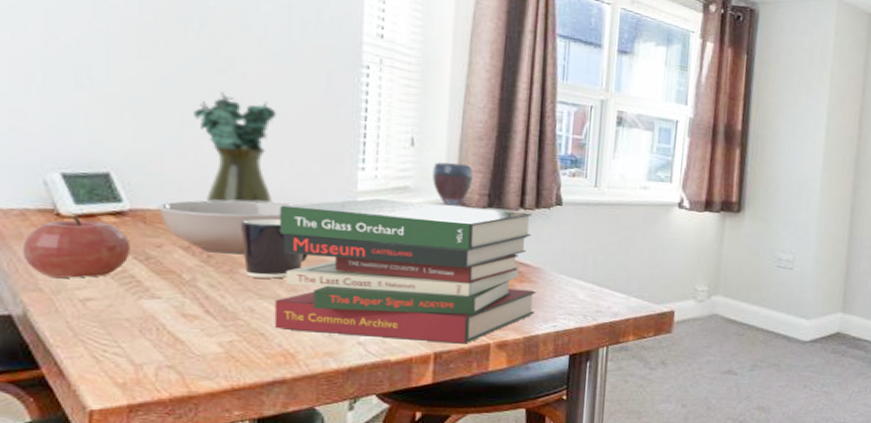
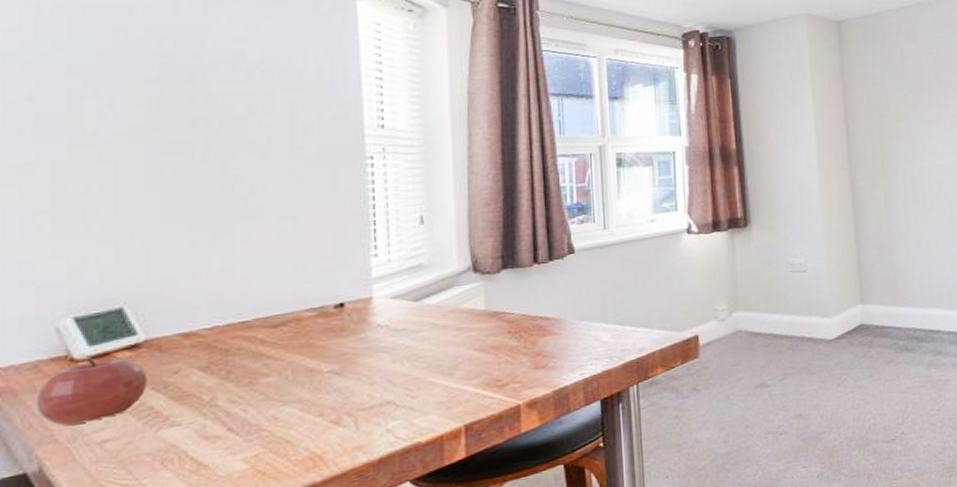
bowl: present [156,200,296,254] -> none [172,302,312,368]
vase: present [194,91,277,204] -> none [204,207,289,318]
mug: present [240,218,308,279] -> none [257,319,329,385]
books: present [274,198,535,344] -> none [296,266,560,433]
cup: present [432,162,473,208] -> none [445,232,484,276]

